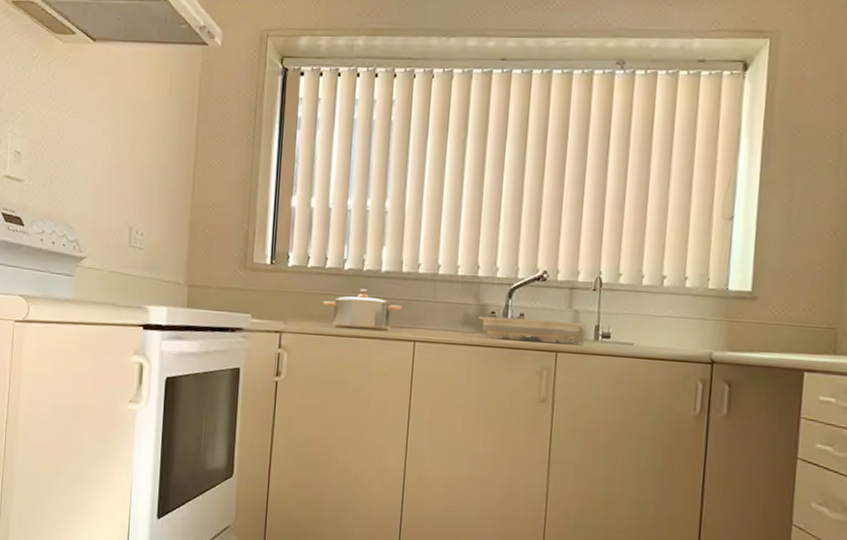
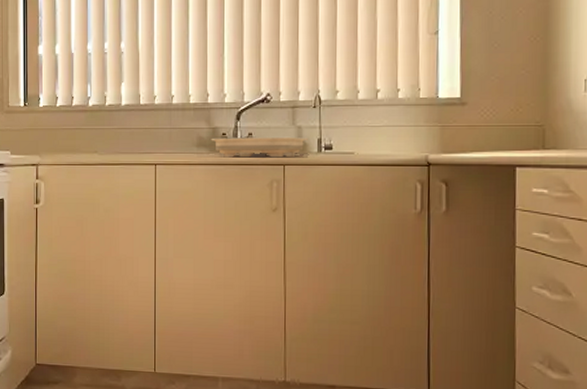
cooking pot: present [323,289,404,332] -> none [72,122,144,158]

